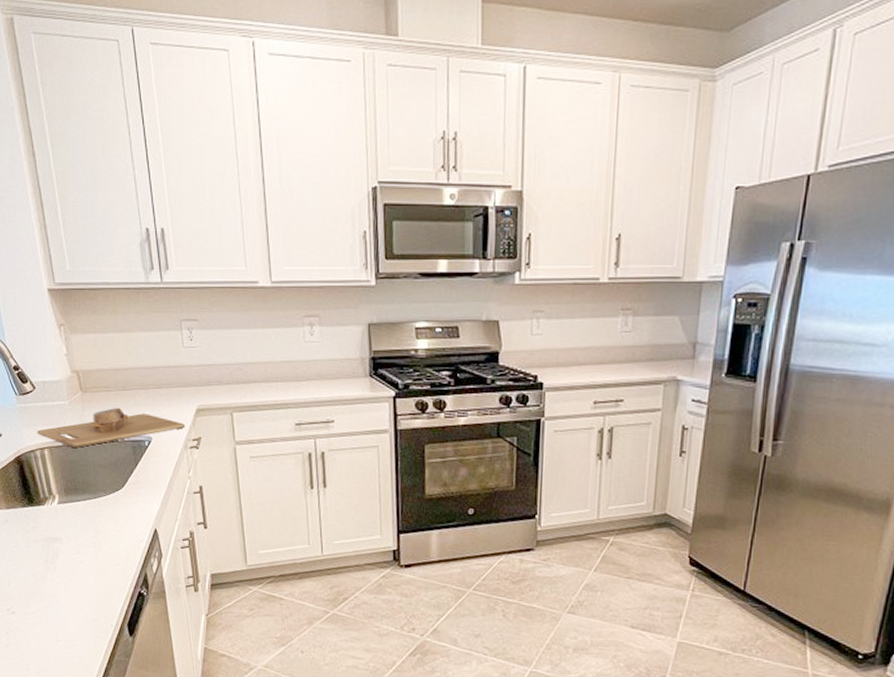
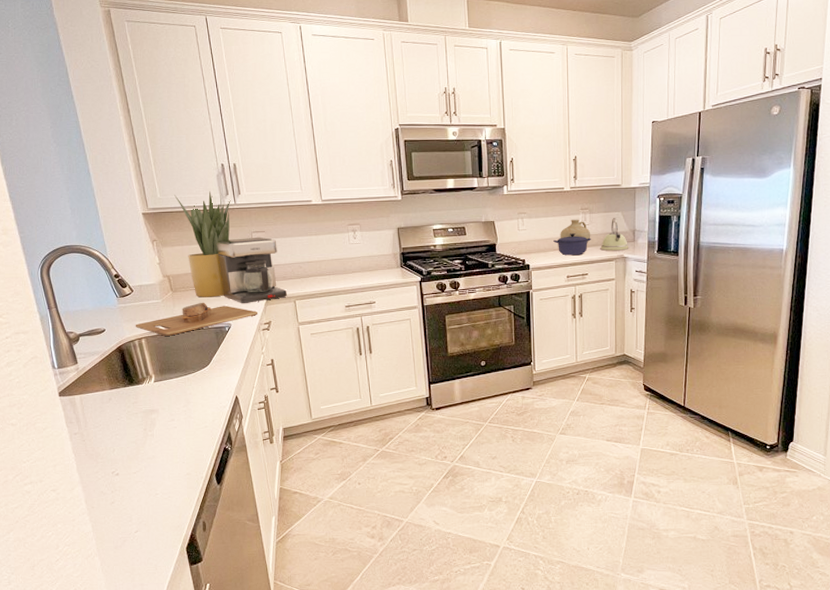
planter: none [87,264,156,402] -> present [174,191,231,298]
coffee maker: none [136,326,222,413] -> present [216,237,287,304]
cooking pot: none [579,341,632,374] -> present [553,232,591,256]
ceramic jug: none [588,323,633,358] -> present [560,219,591,243]
kettle: none [644,322,686,371] -> present [600,217,629,252]

